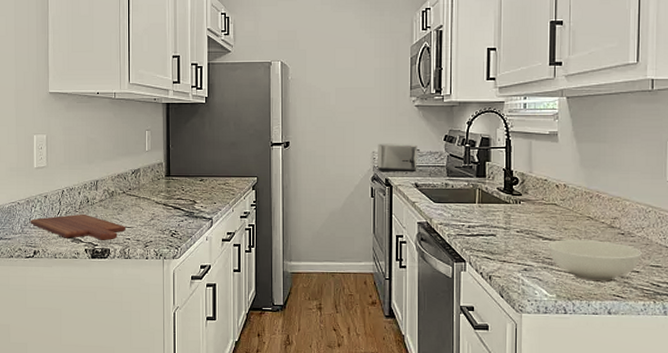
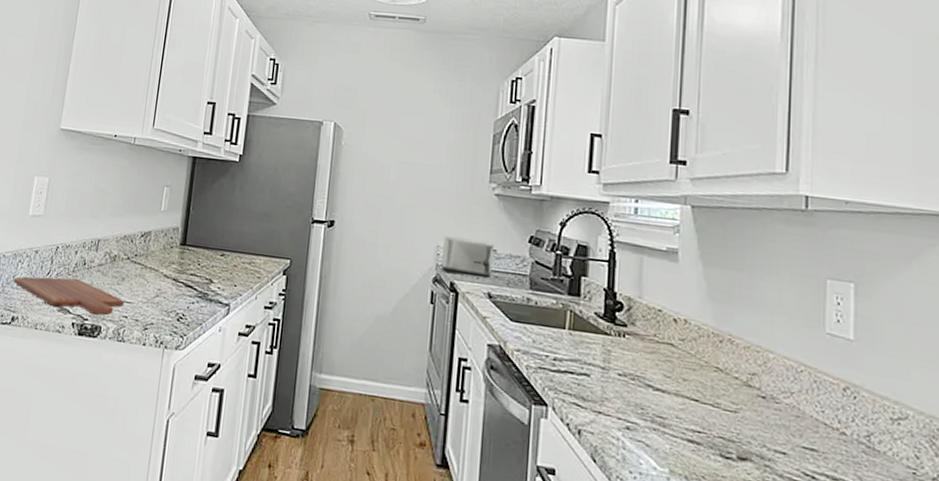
bowl: present [547,240,642,282] -> none [659,393,790,461]

